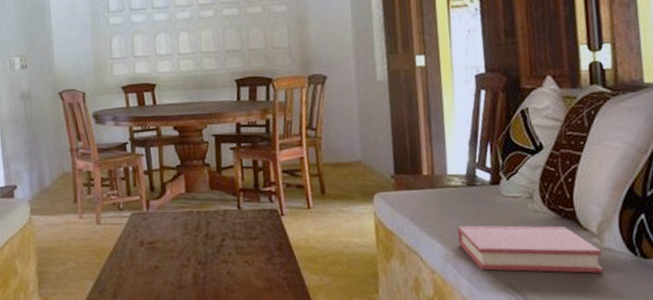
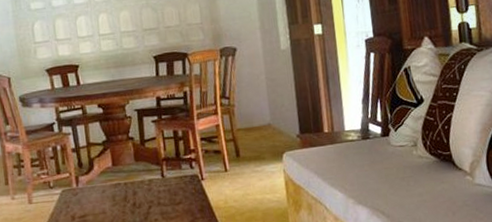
hardback book: present [457,225,603,273] -> none [355,168,475,213]

